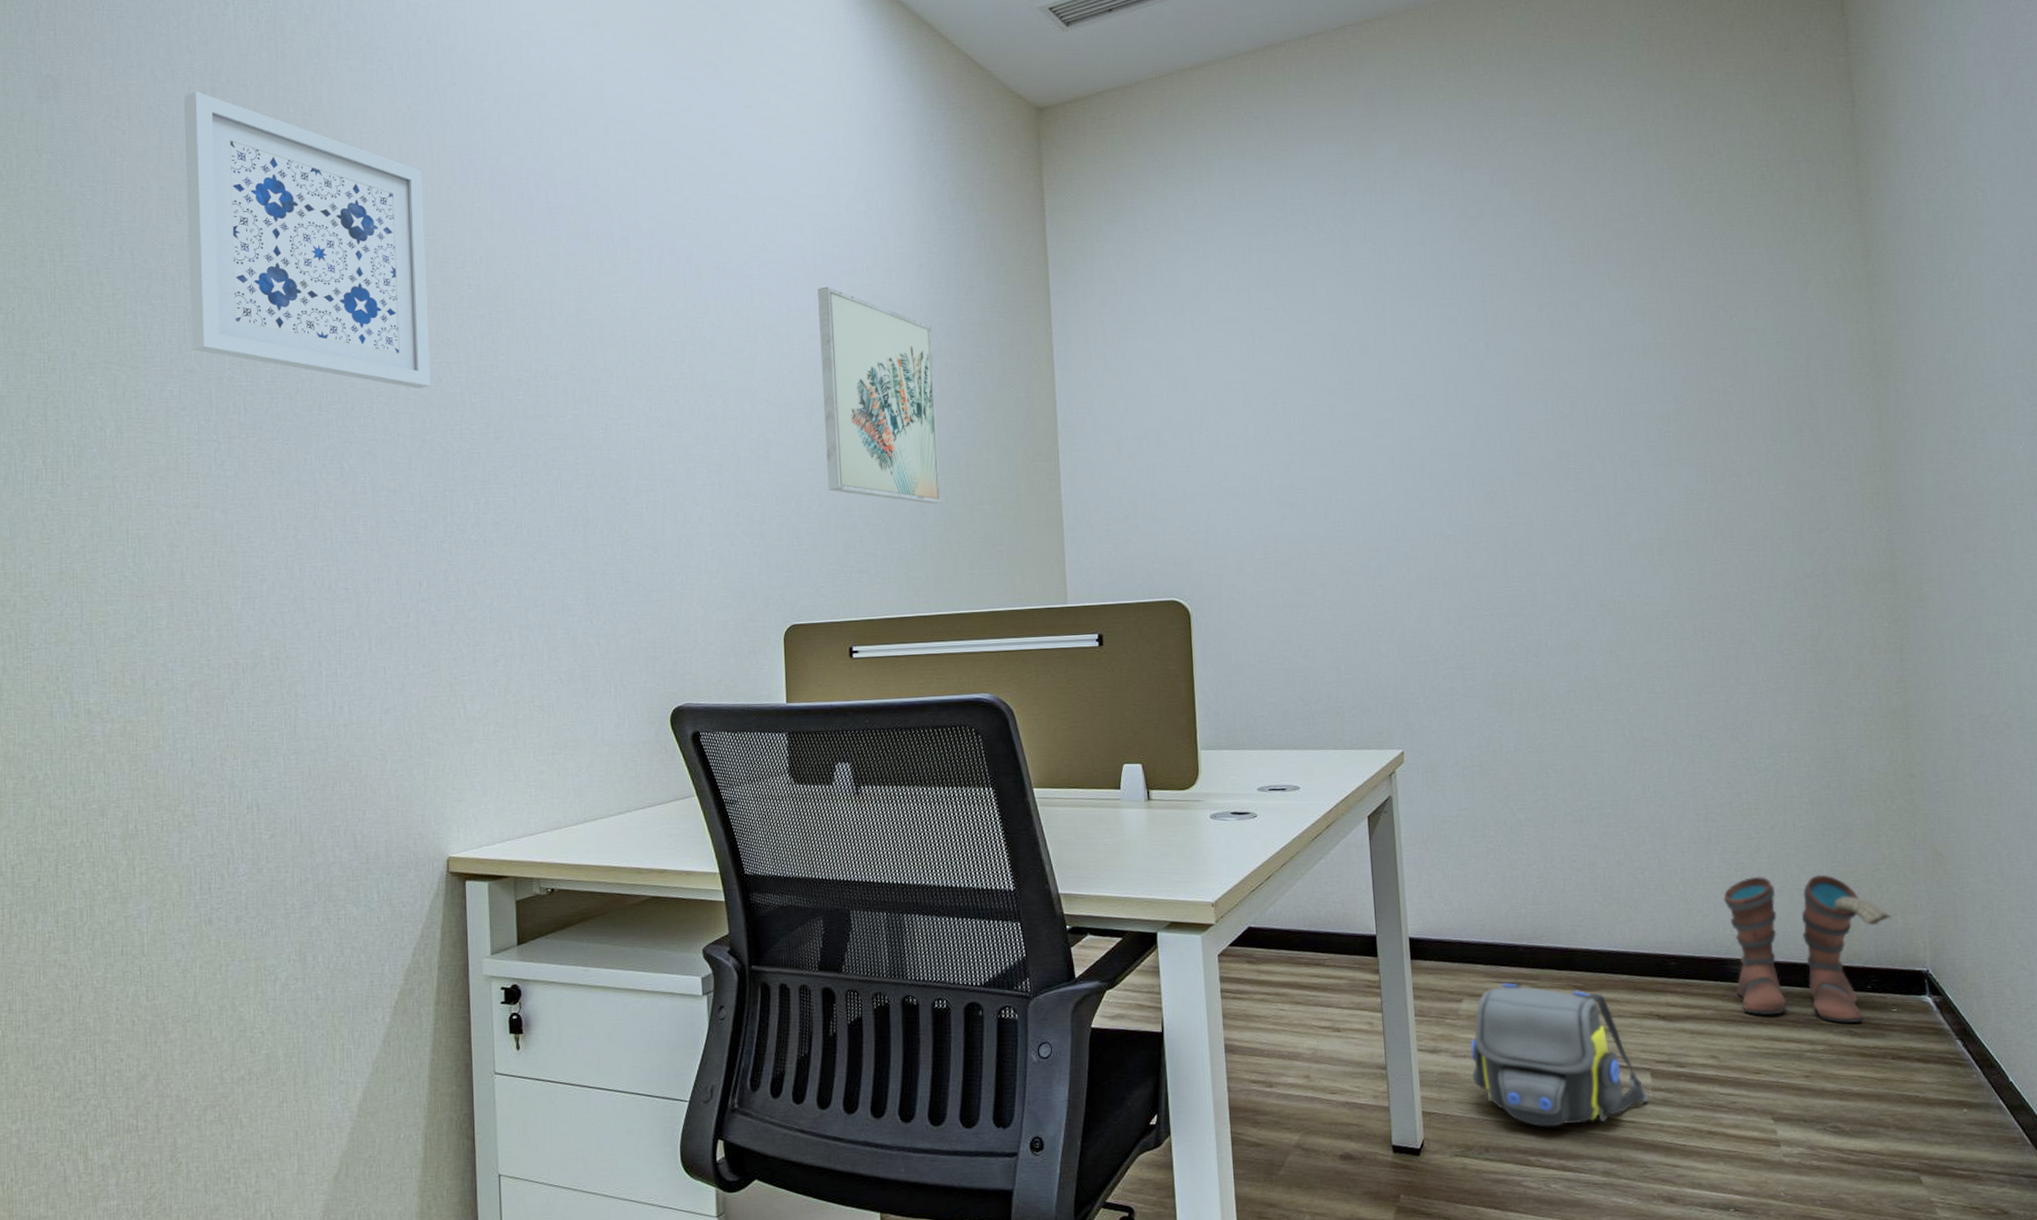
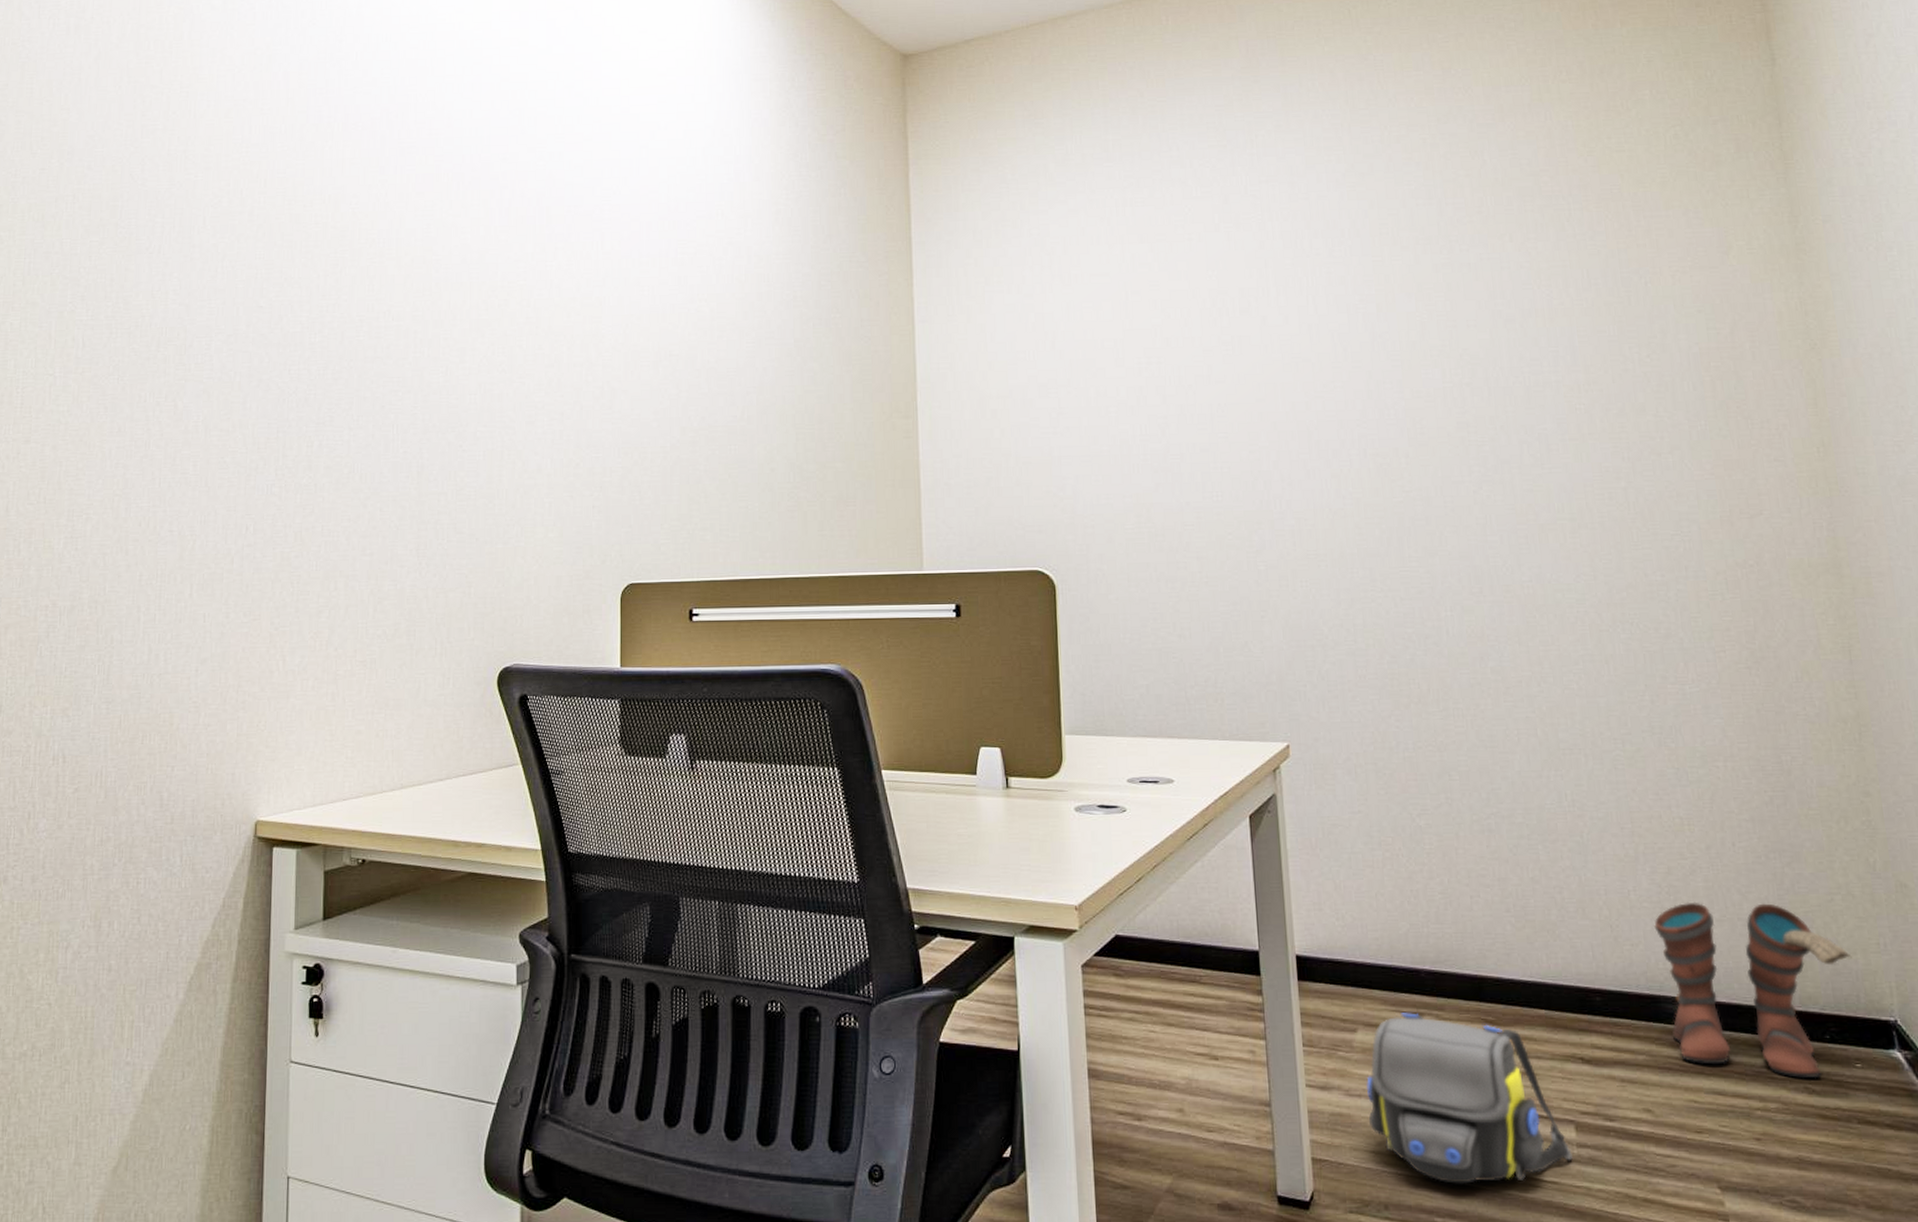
wall art: present [183,91,431,389] -> none [35,28,277,327]
wall art: present [818,286,942,504] -> none [670,232,793,460]

